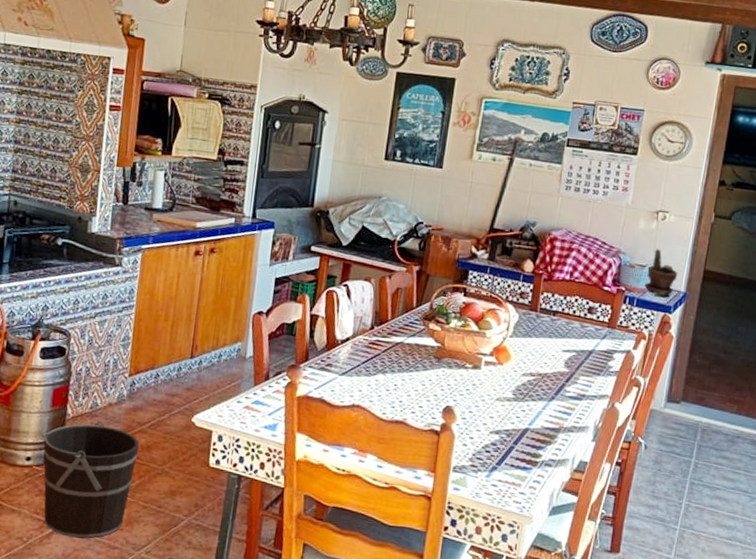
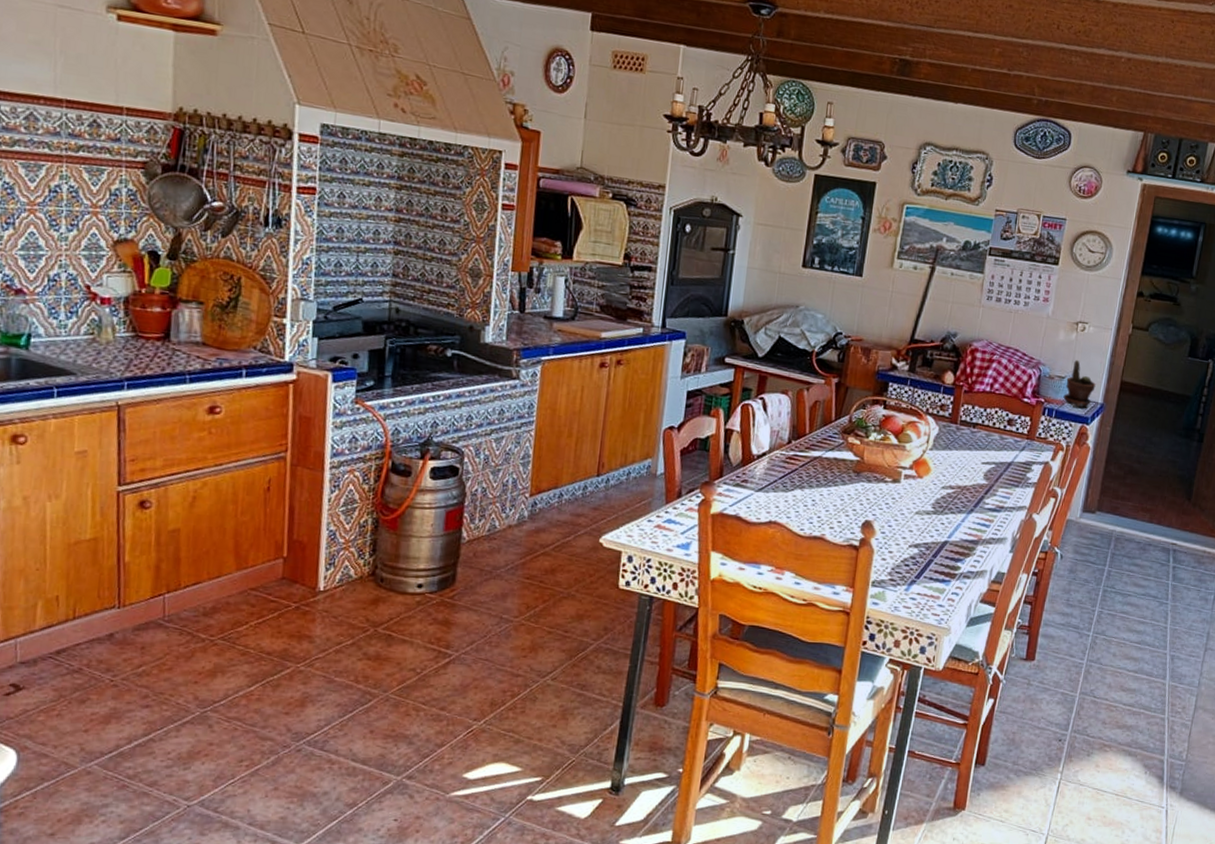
bucket: present [42,421,140,538] -> none [434,544,543,667]

